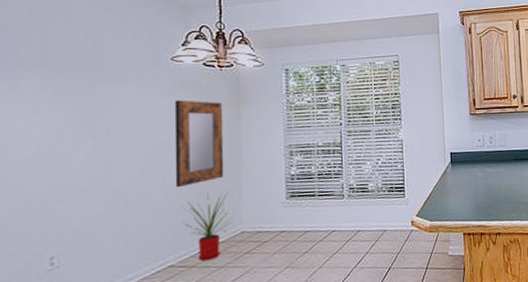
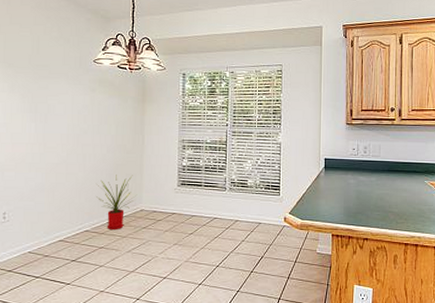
home mirror: present [174,100,224,188] -> none [92,95,131,168]

